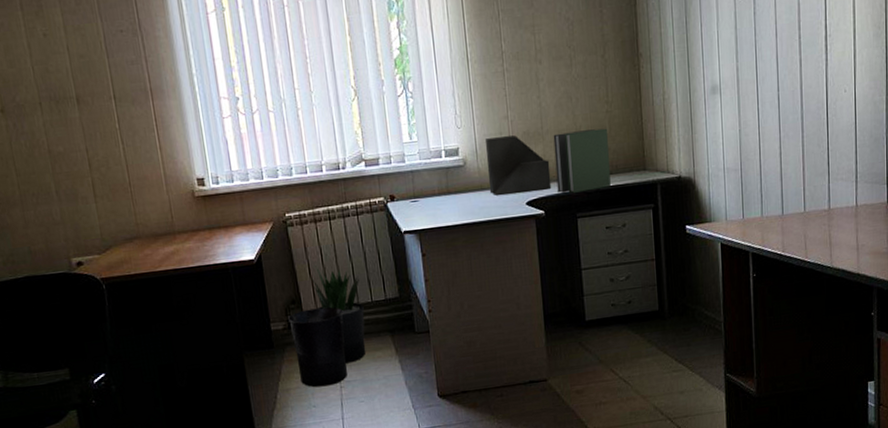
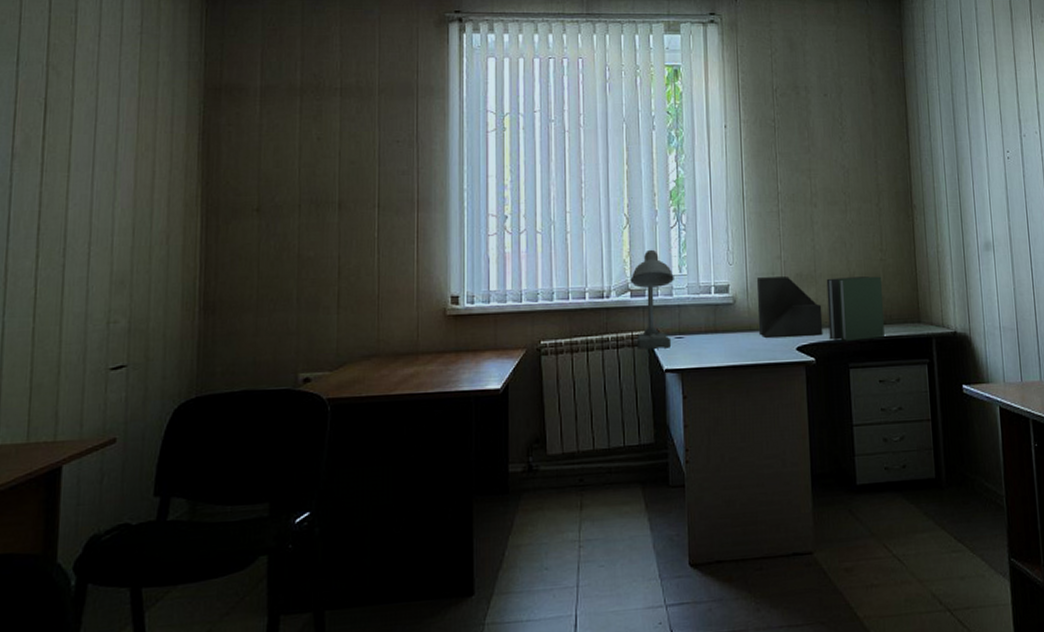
waste bin: present [288,307,347,387] -> none [529,449,592,545]
planter: present [309,265,366,364] -> none [559,401,615,518]
desk lamp: none [363,119,408,215] -> present [630,249,674,349]

